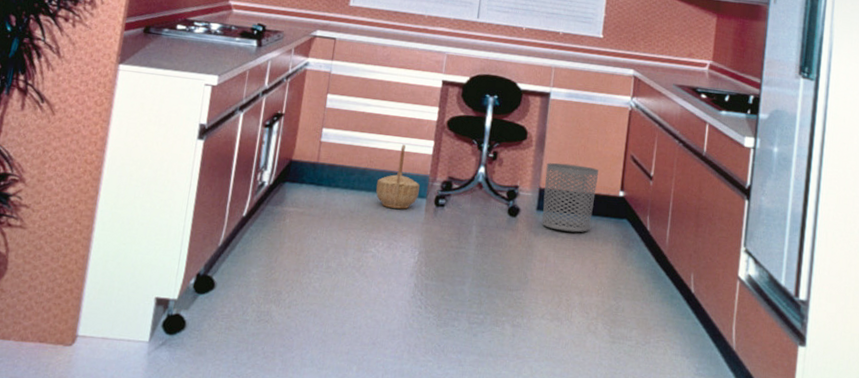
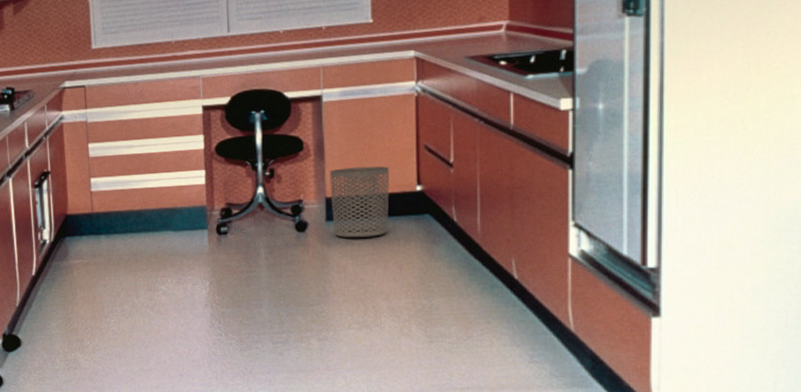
basket: present [376,144,420,210] -> none [154,179,199,244]

